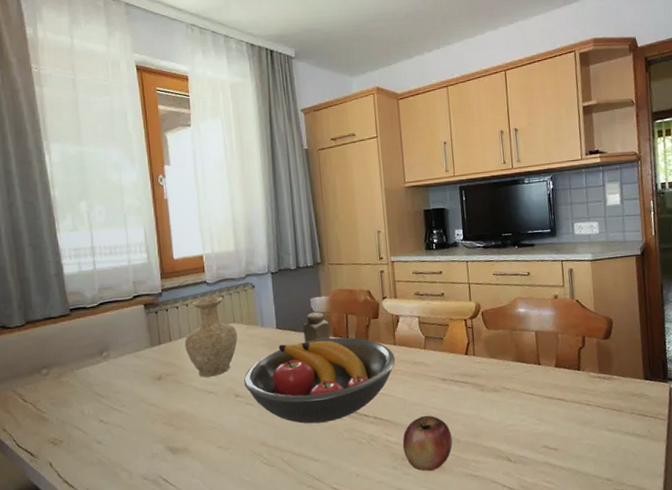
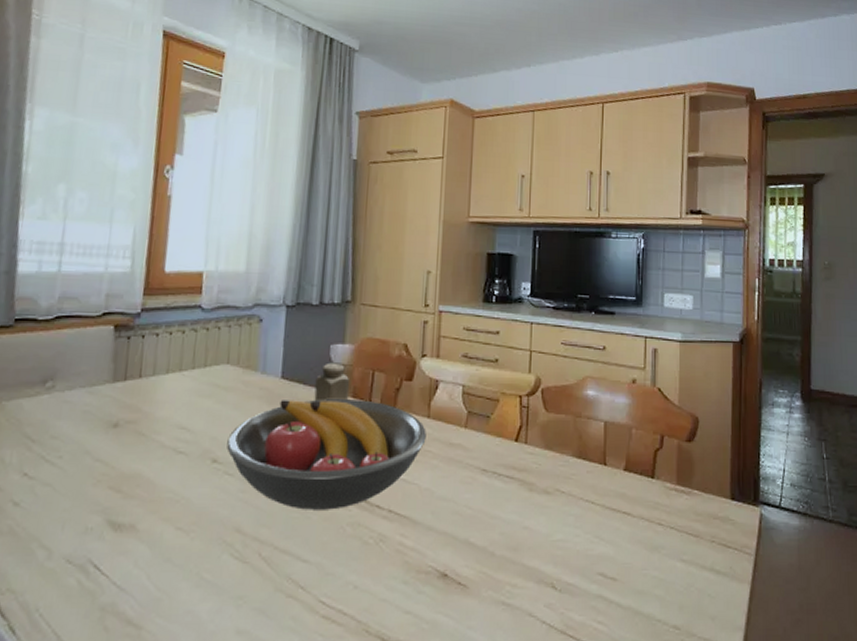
vase: present [184,296,237,377] -> none [157,326,230,431]
apple: present [402,415,453,471] -> none [420,516,485,591]

